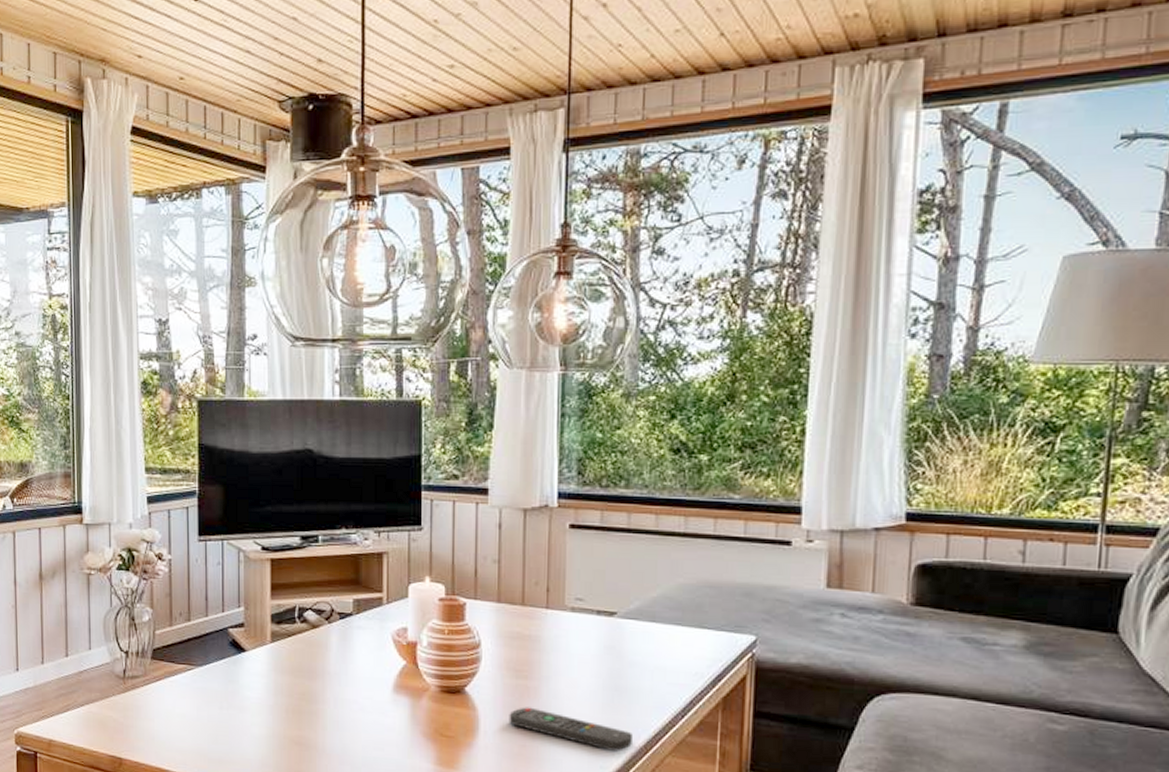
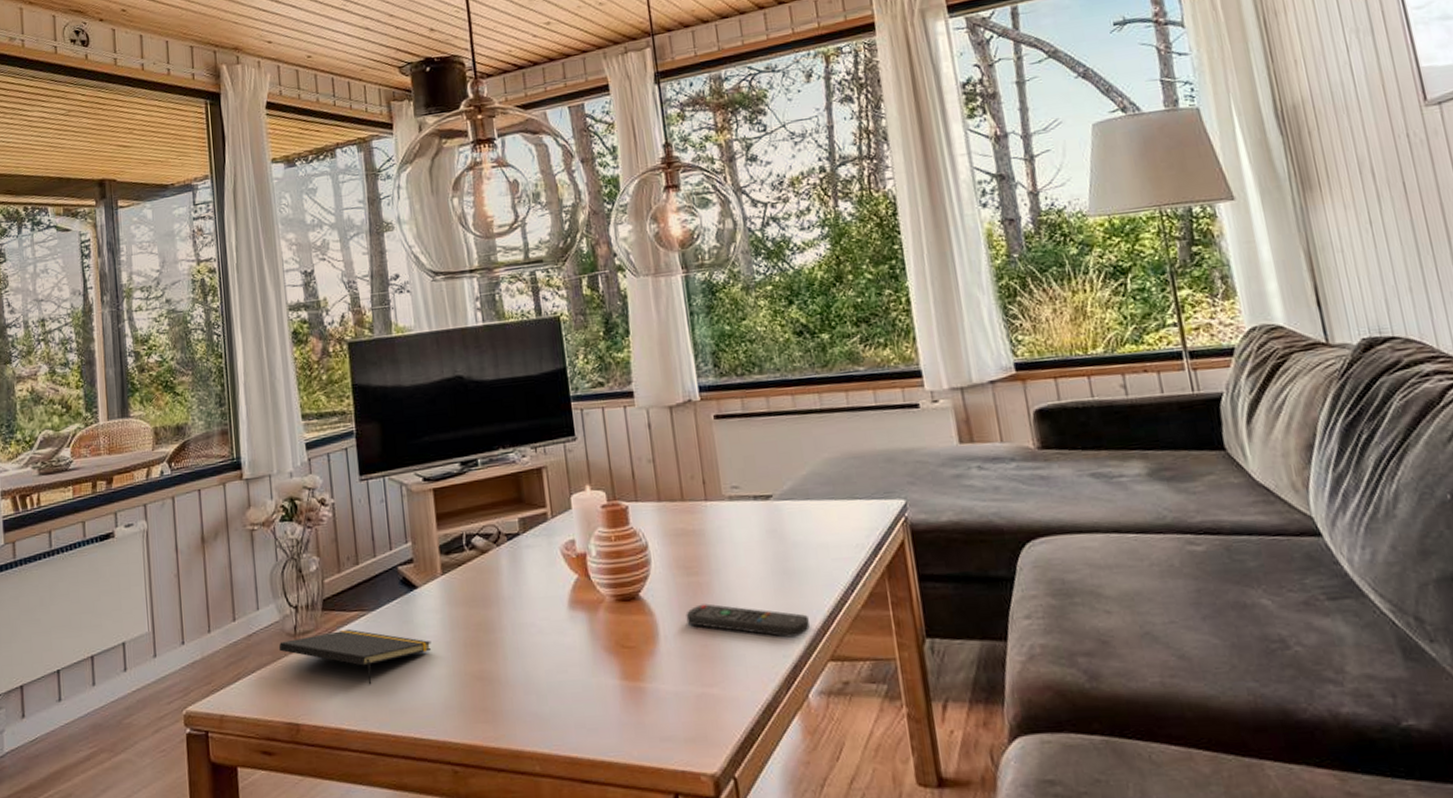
notepad: none [107,680,254,734] -> present [278,629,432,685]

